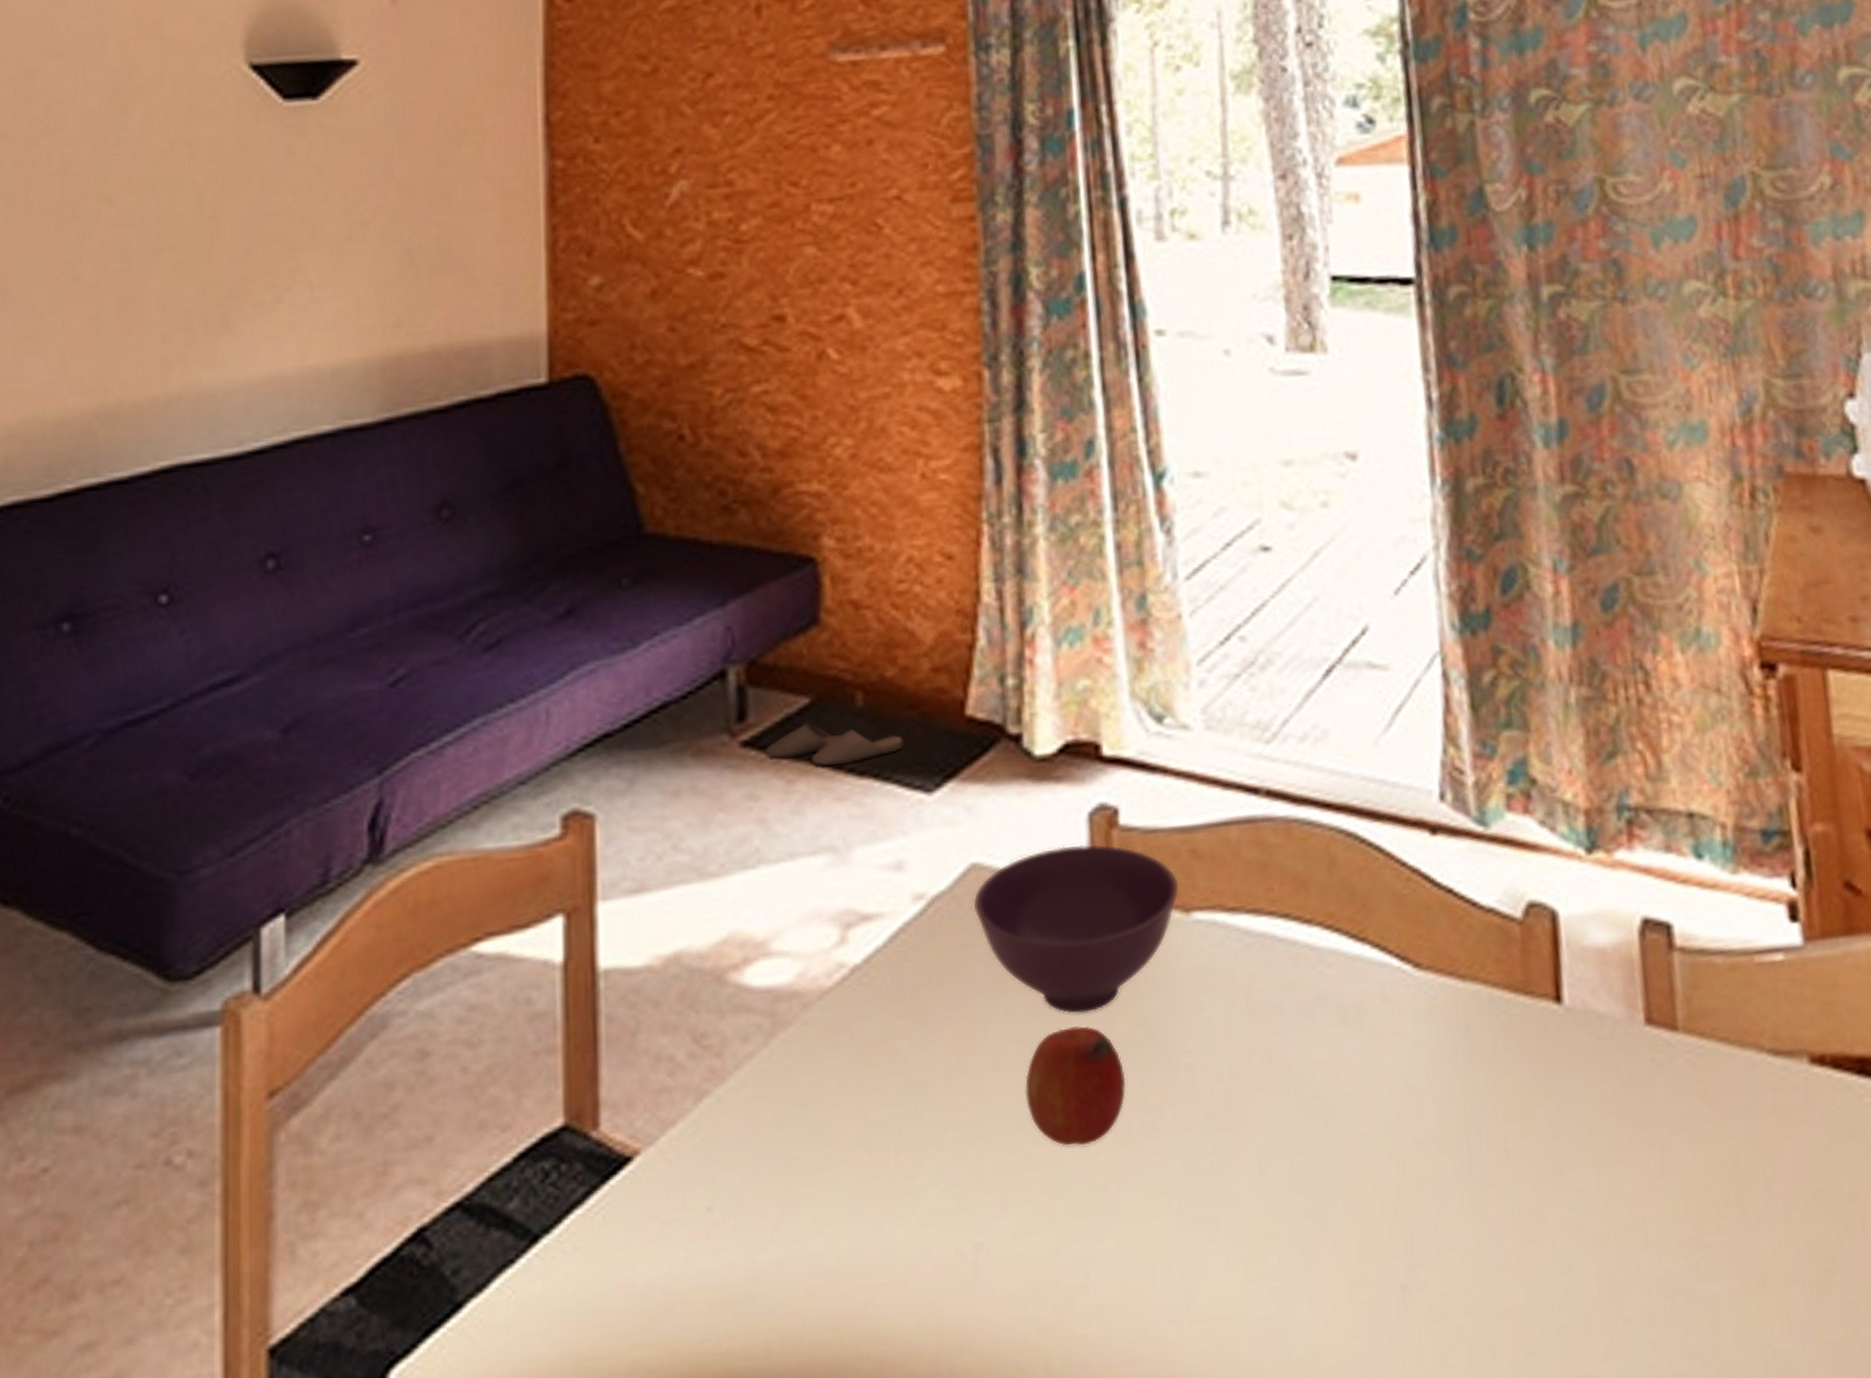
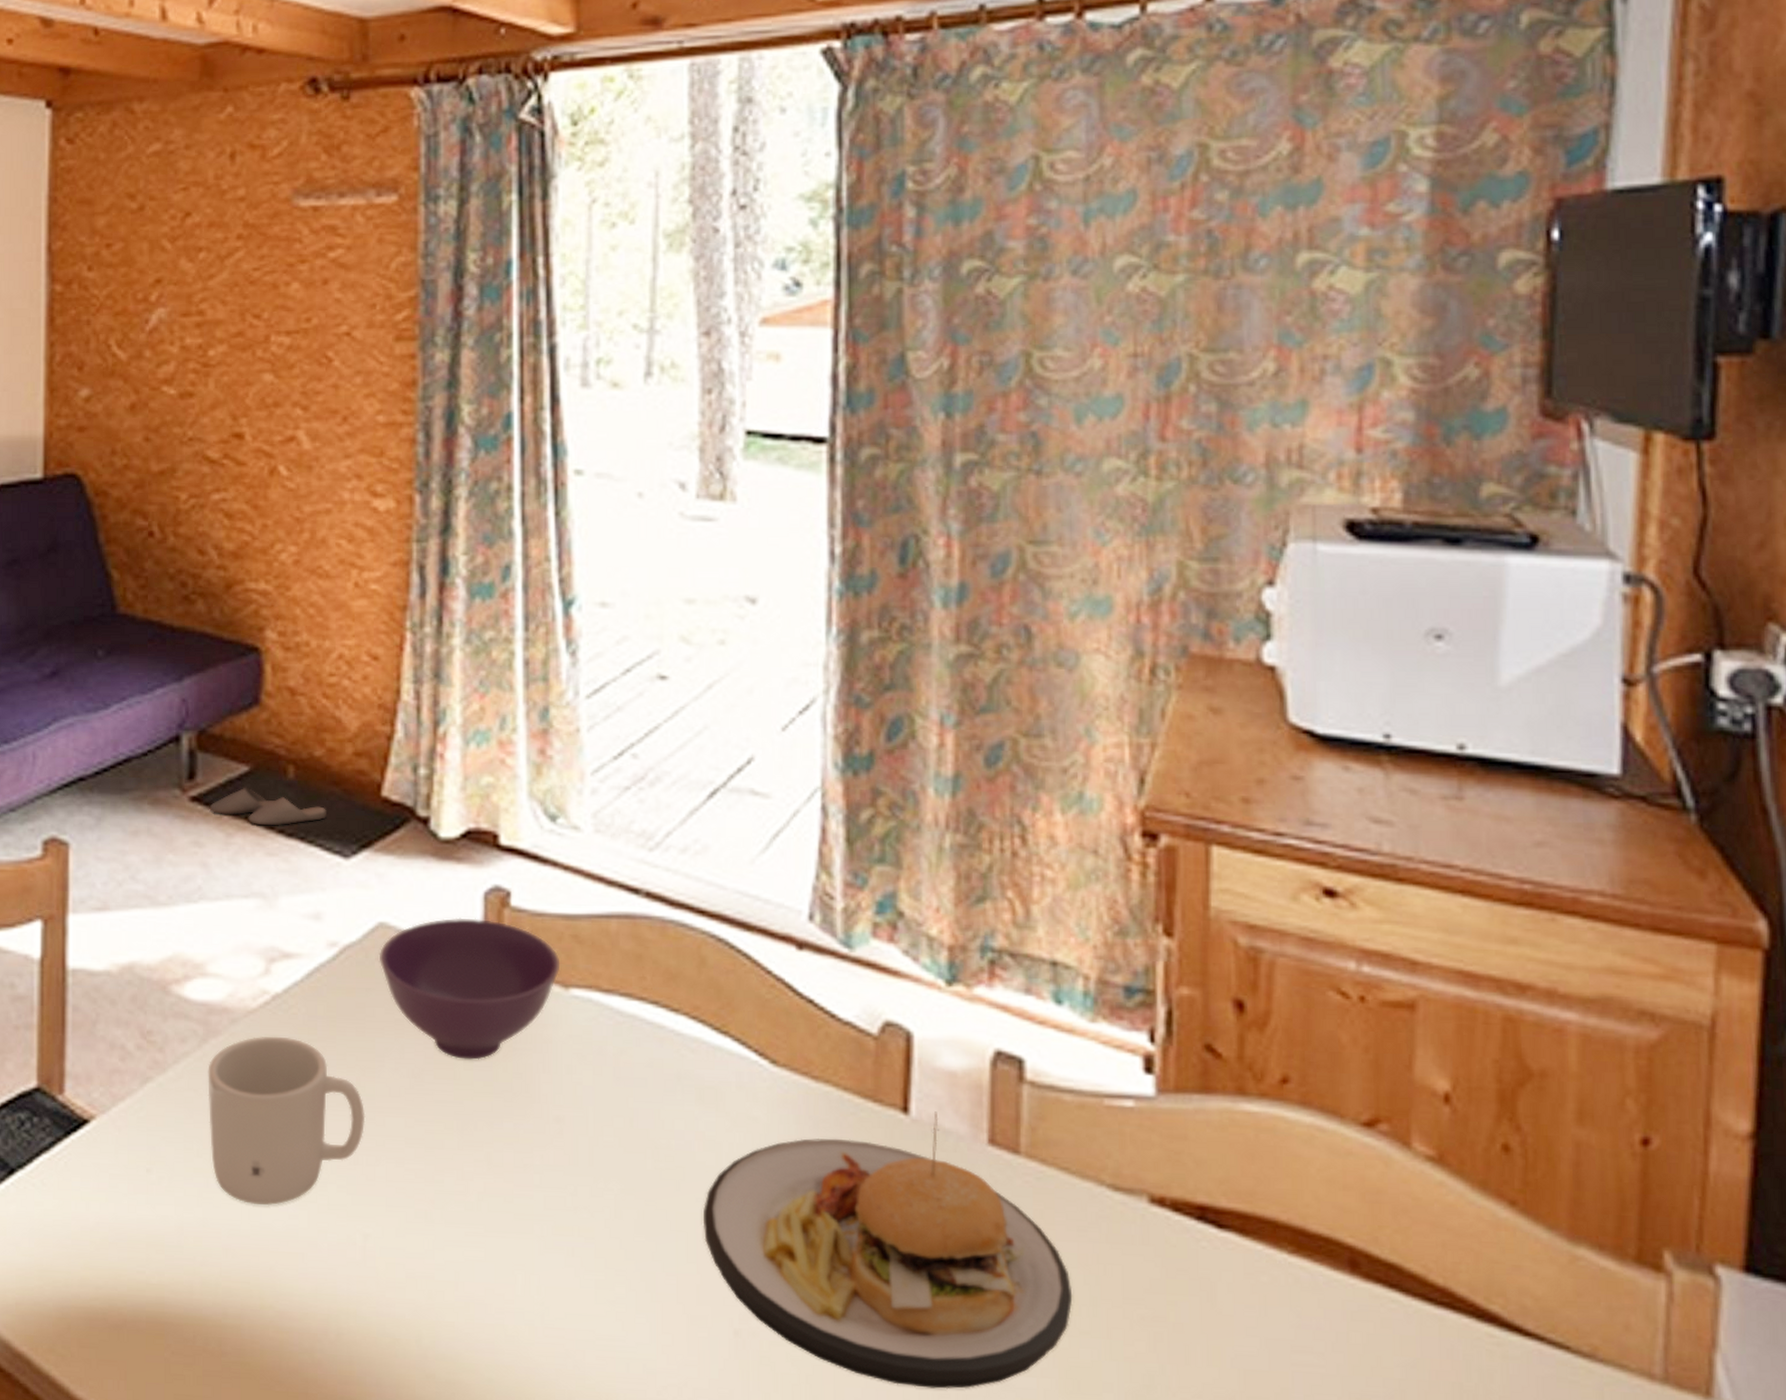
mug: none [777,1017,969,1231] -> present [208,1036,366,1206]
fruit: present [1024,1025,1127,1146] -> none [413,1070,502,1169]
plate: none [1356,996,1747,1317] -> present [703,1111,1073,1389]

